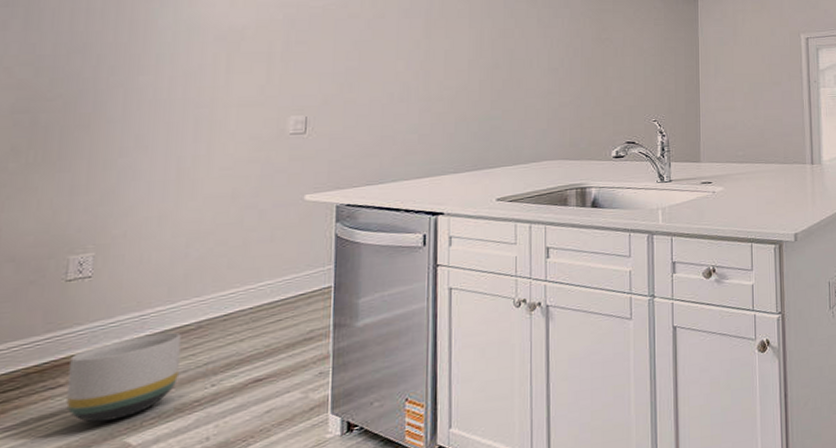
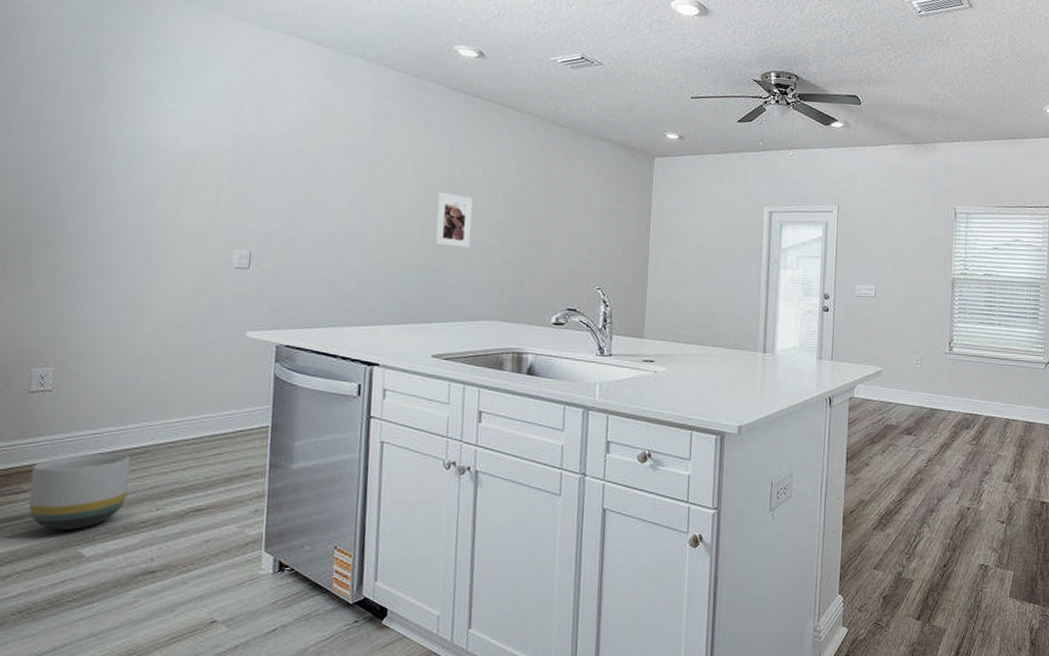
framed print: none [493,45,530,95] -> present [434,192,474,249]

